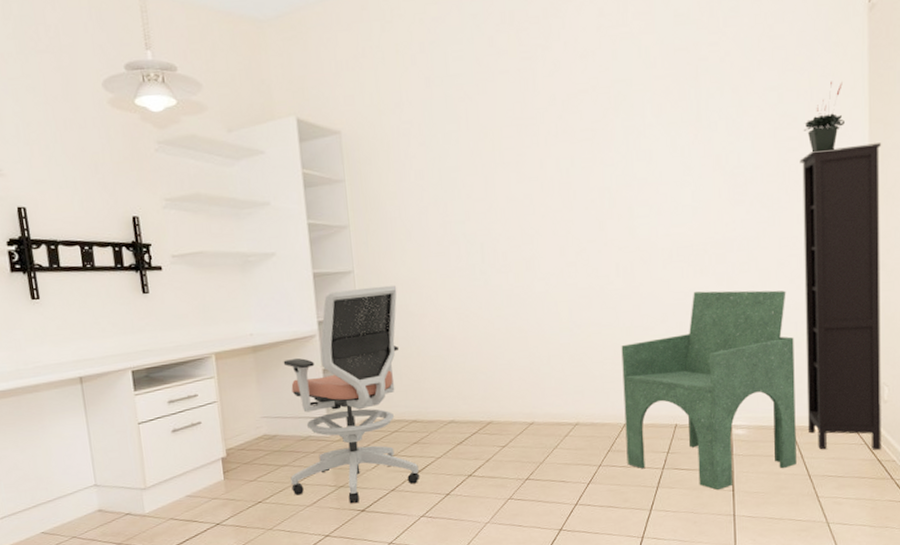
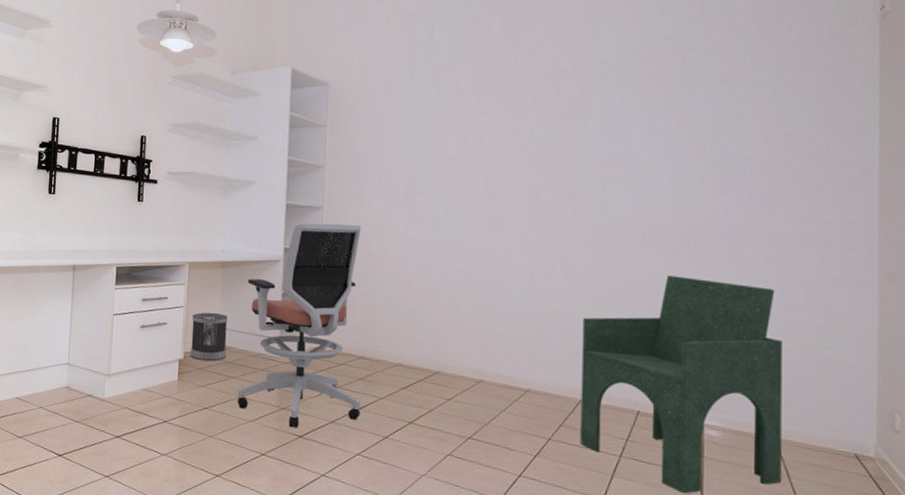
wastebasket: none [229,402,272,455] -> present [191,312,228,362]
bookcase: present [799,143,882,451] -> none [795,149,895,488]
potted plant: present [803,81,844,153] -> none [800,82,850,152]

